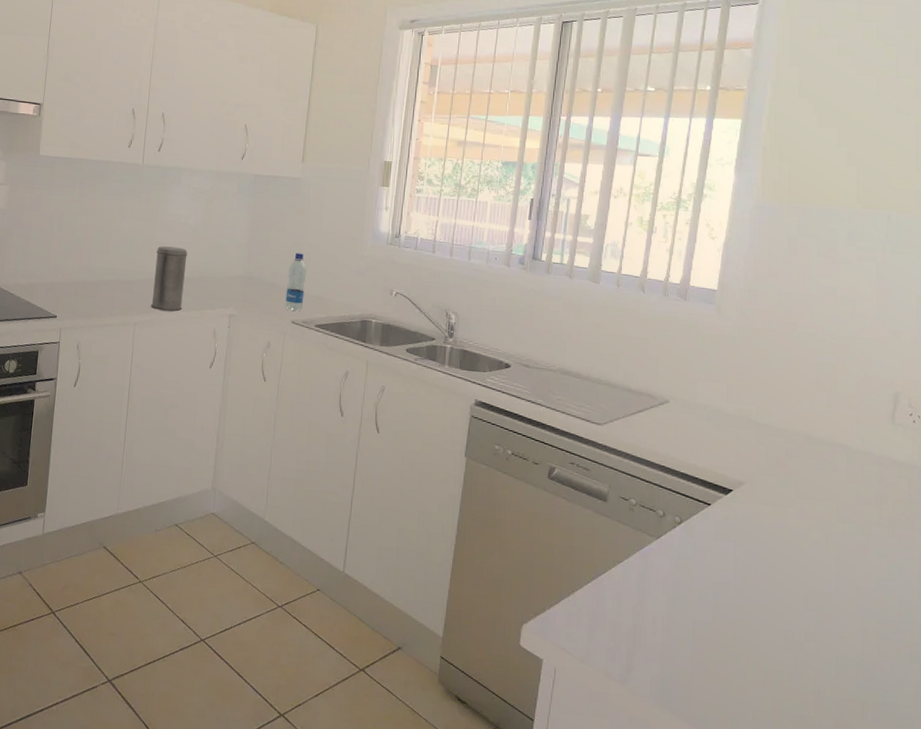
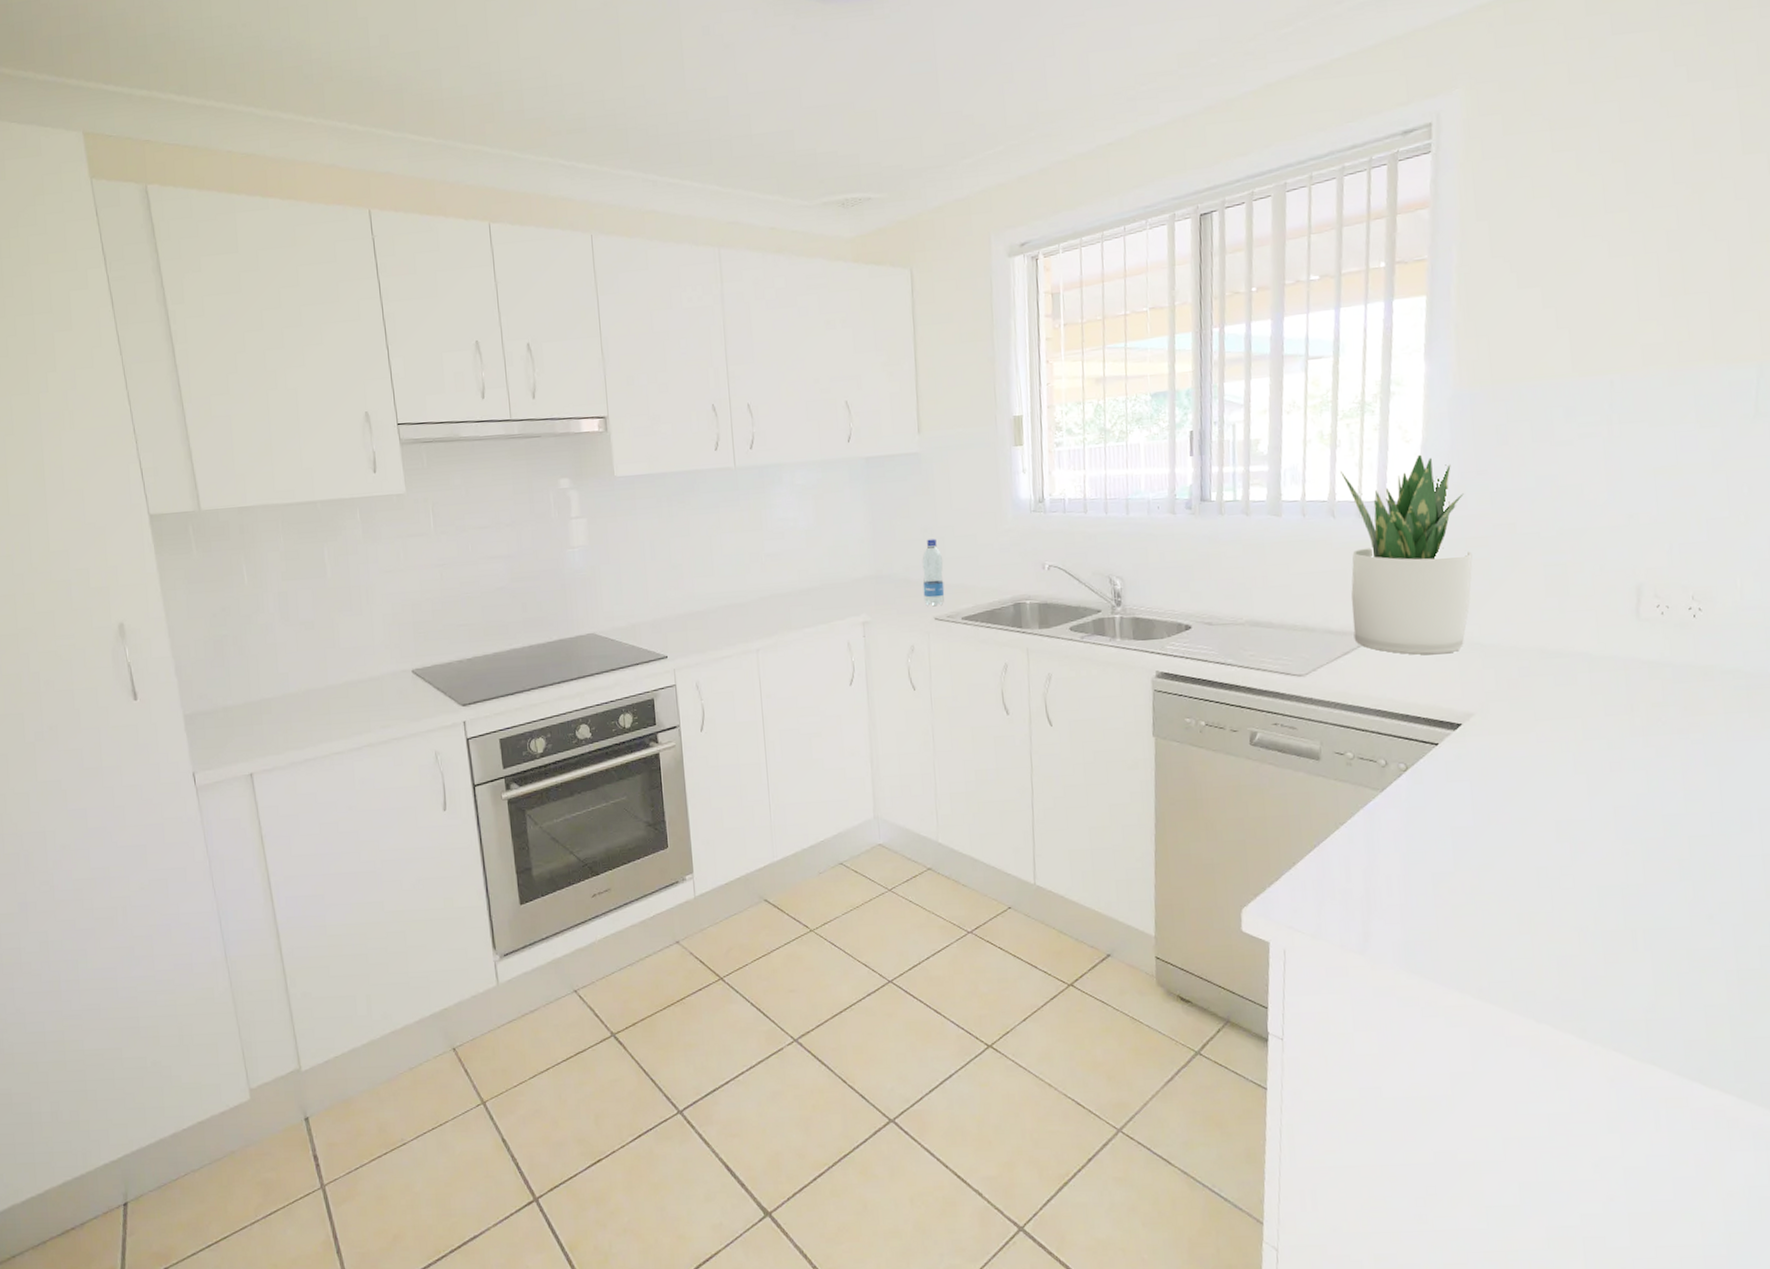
canister: present [151,246,188,312] -> none [767,555,808,631]
planter: none [649,250,757,426] -> present [1340,454,1473,655]

